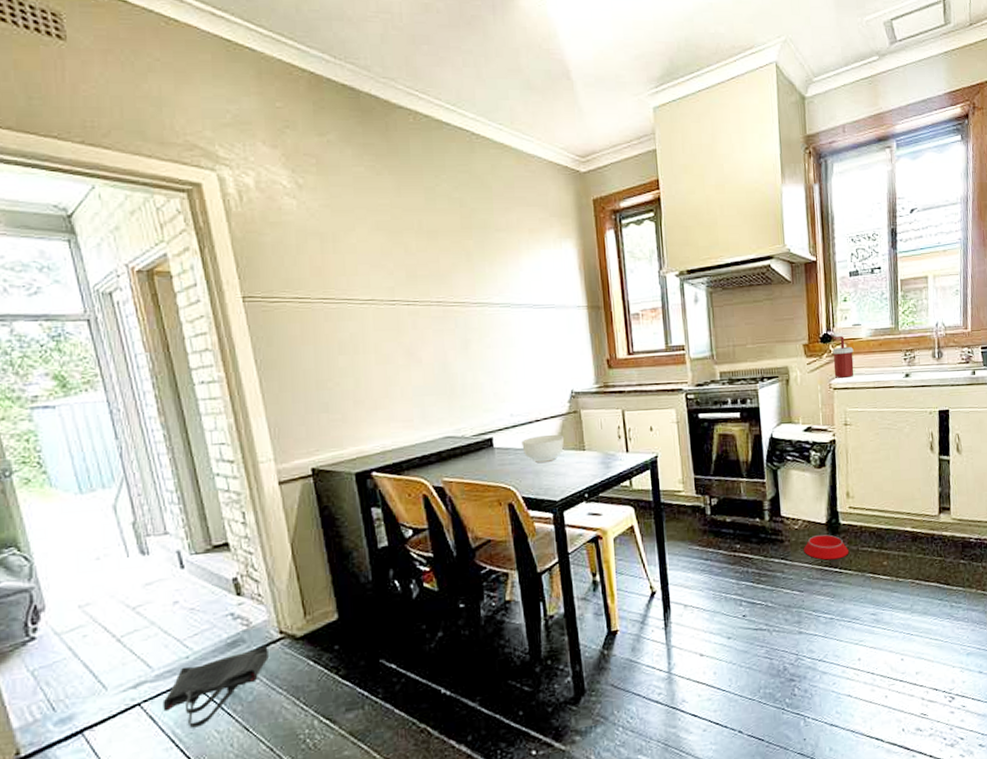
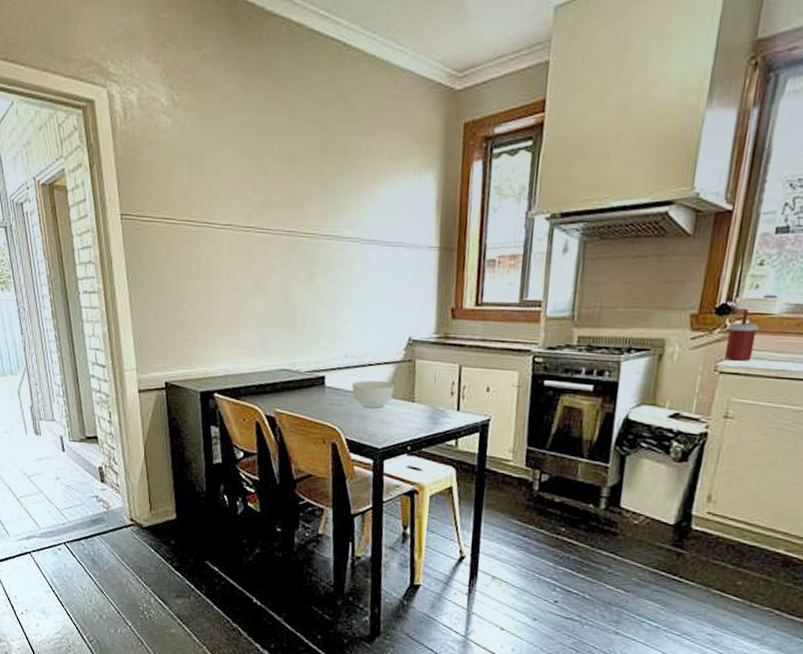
tote bag: present [162,646,268,728] -> none [45,528,121,581]
pet bowl: present [803,534,850,560] -> none [639,535,697,567]

